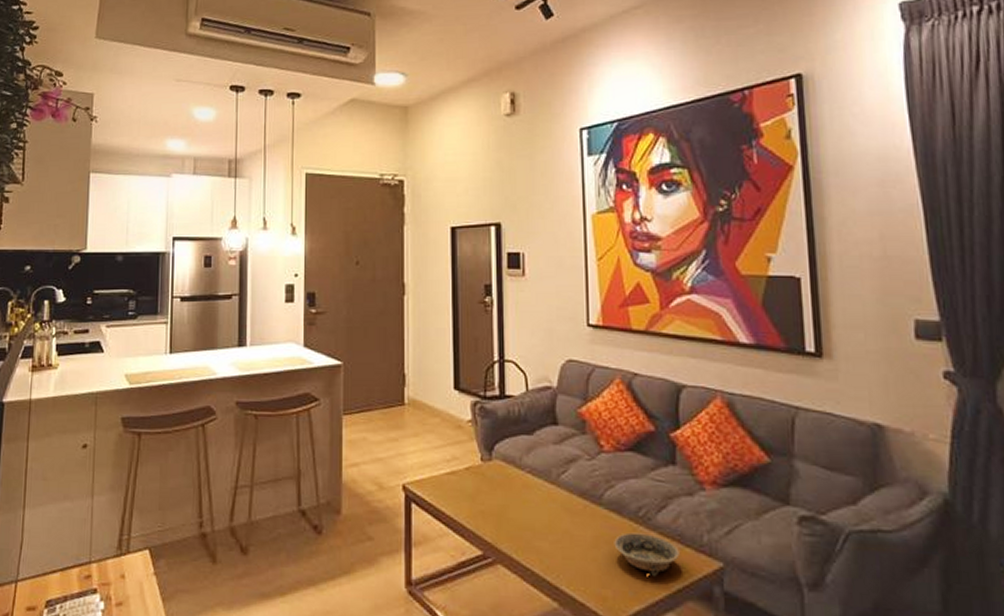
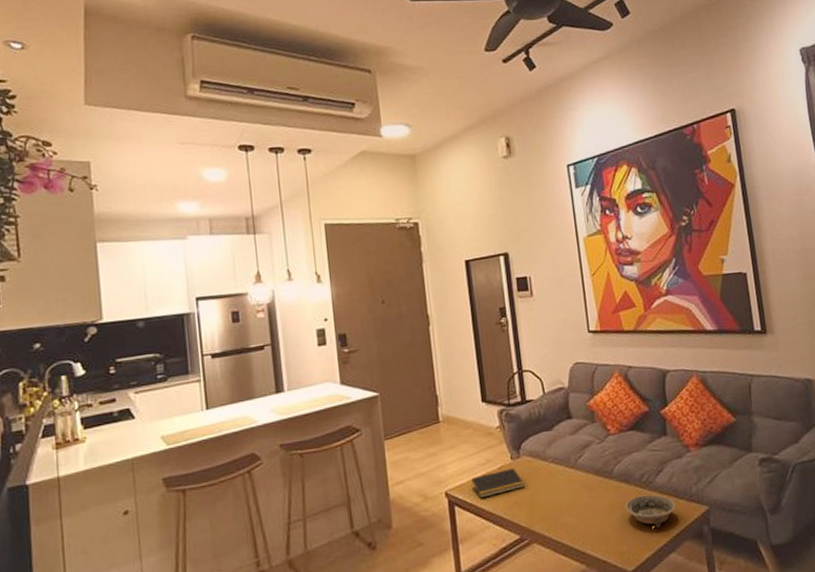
notepad: none [432,471,495,500] -> present [471,468,526,499]

